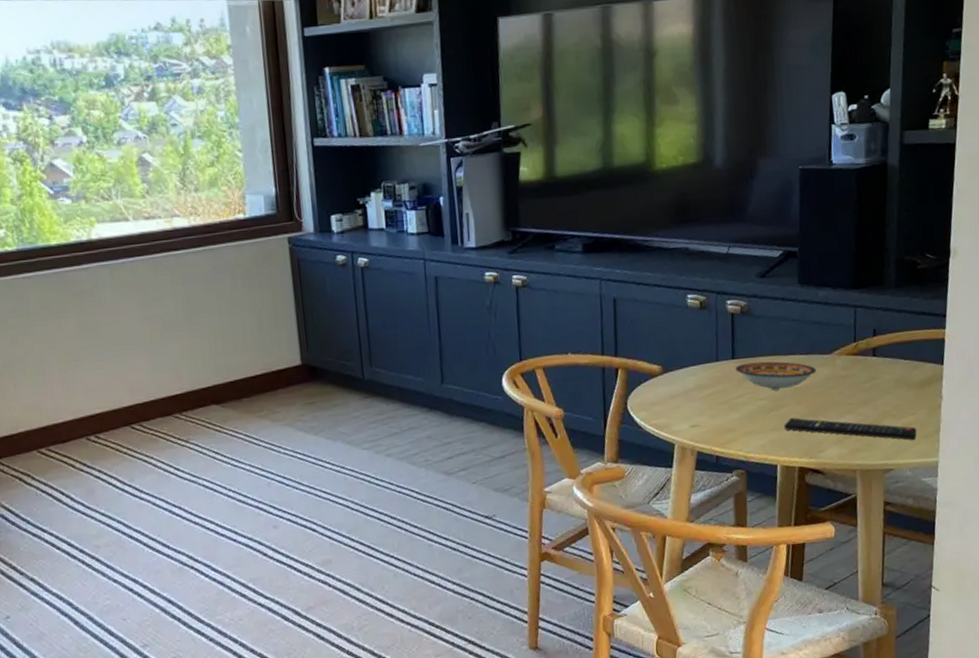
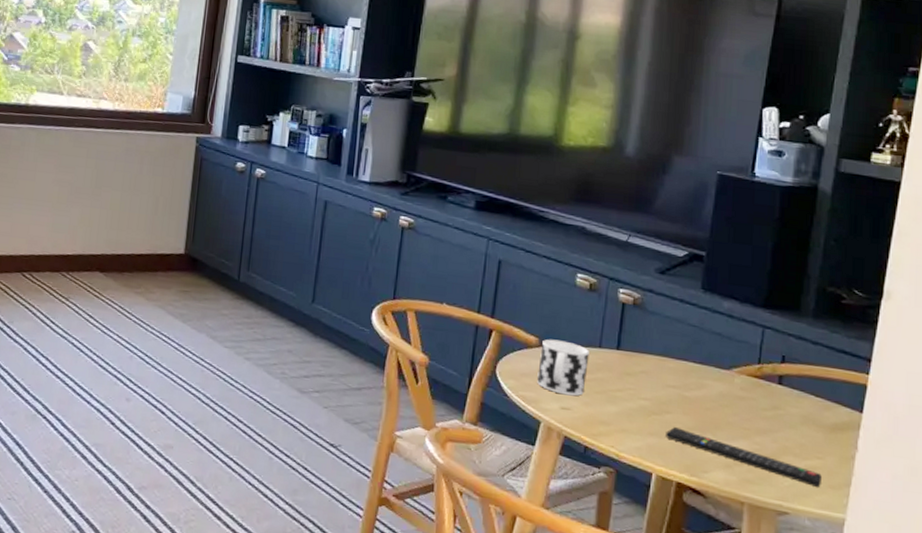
cup: none [664,362,709,414] -> present [537,339,589,396]
bowl: present [735,361,817,392] -> none [619,357,711,395]

